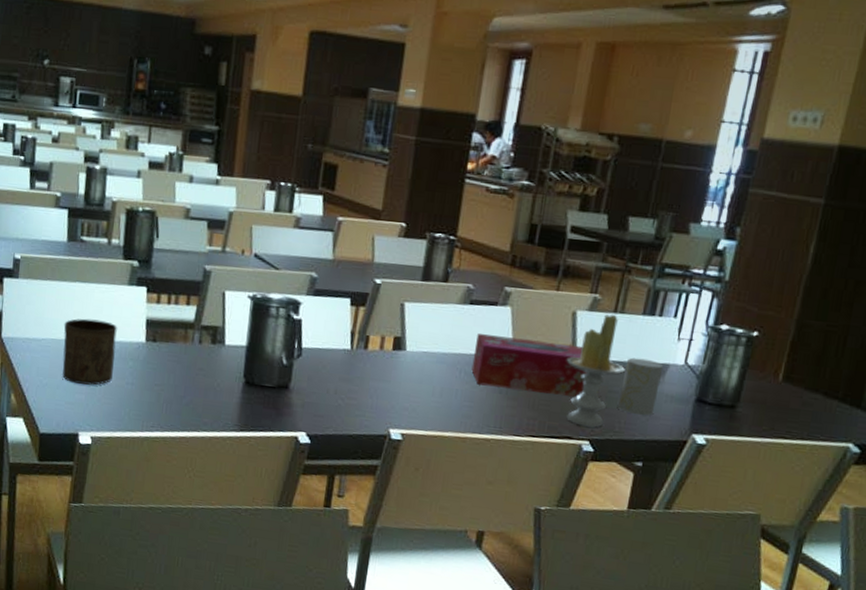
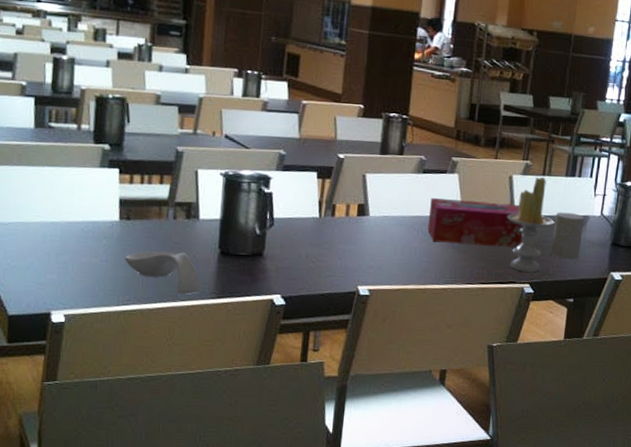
cup: present [61,318,117,385] -> none [31,201,89,265]
spoon rest: none [150,376,224,425] -> present [125,251,201,294]

